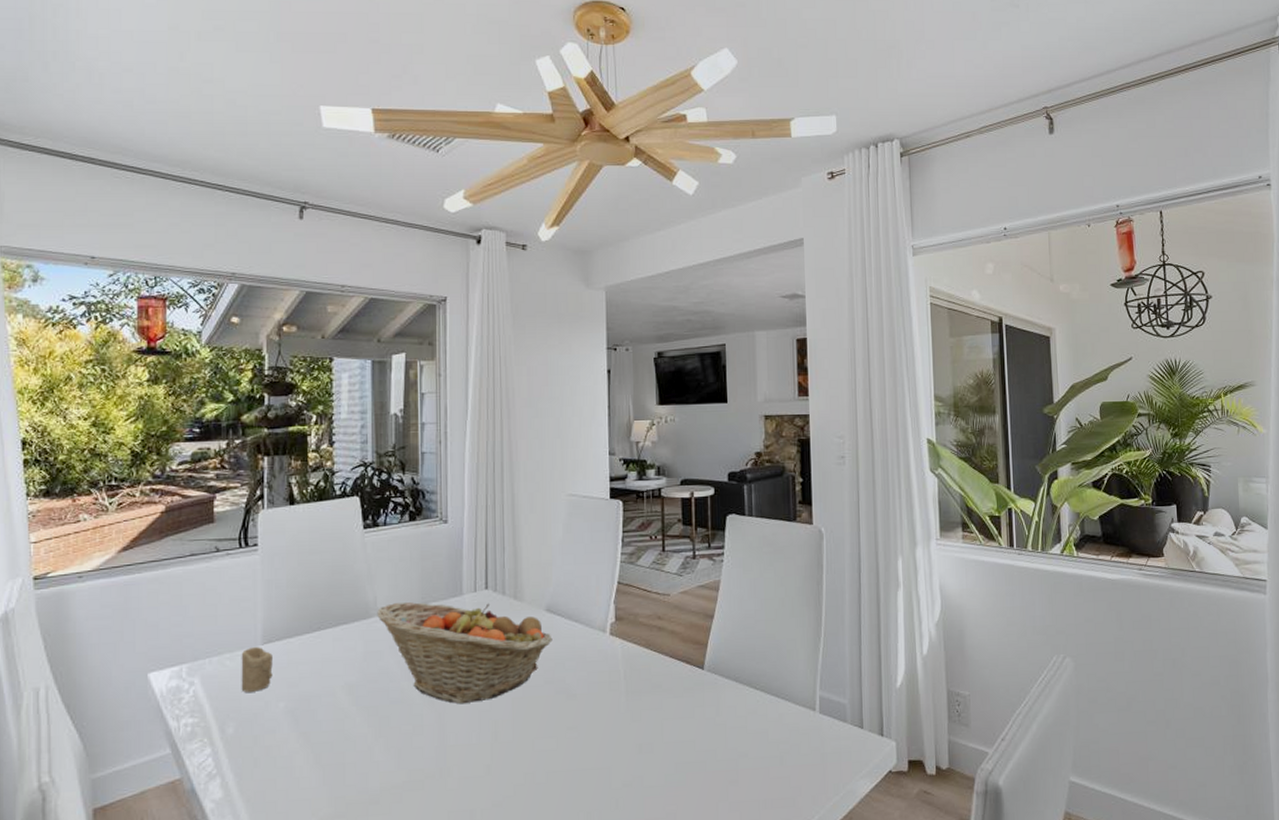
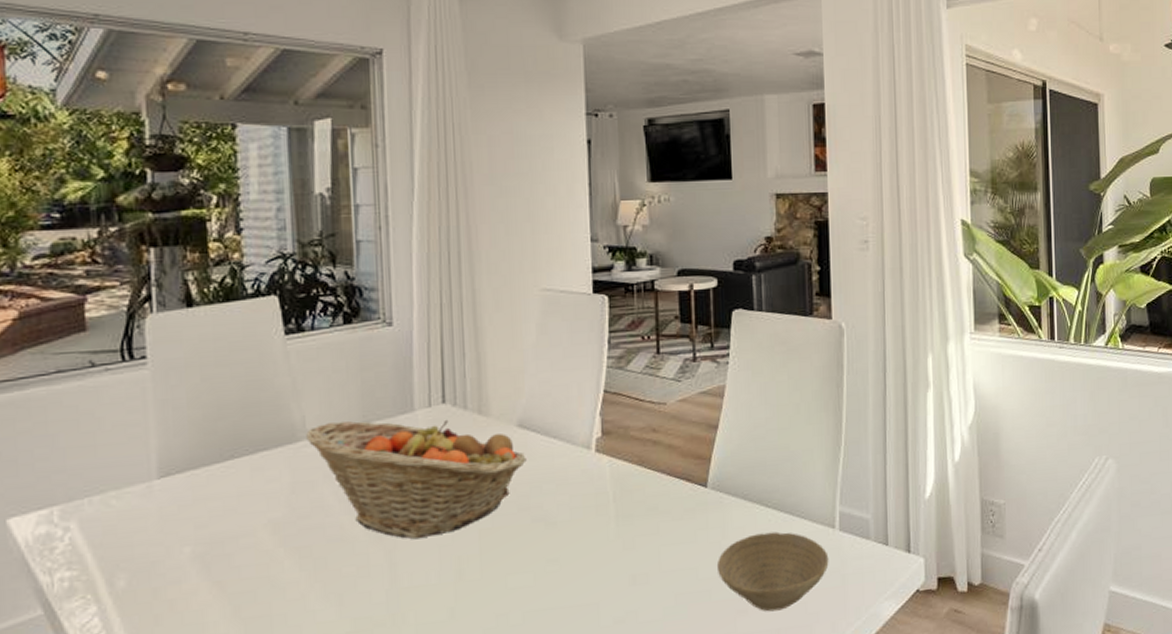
candle: present [241,647,273,692] -> none [130,481,174,537]
bowl: none [711,711,810,784] -> present [716,531,829,612]

